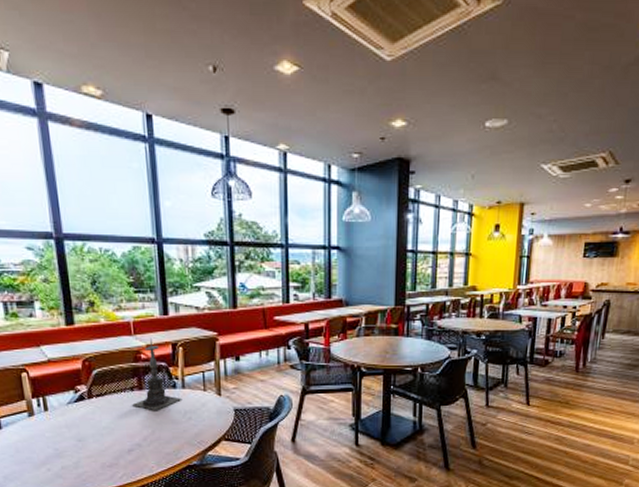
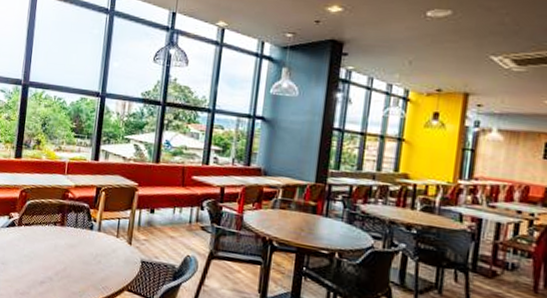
candle holder: present [132,337,181,410] -> none [52,179,95,248]

